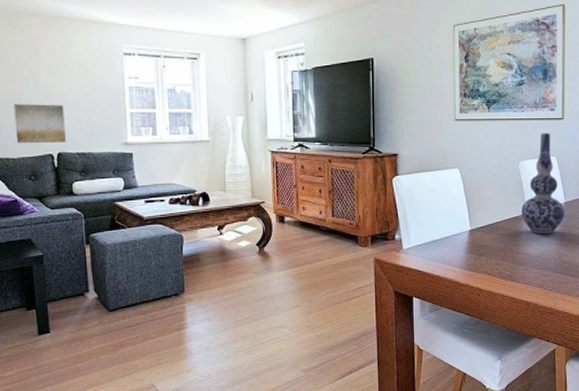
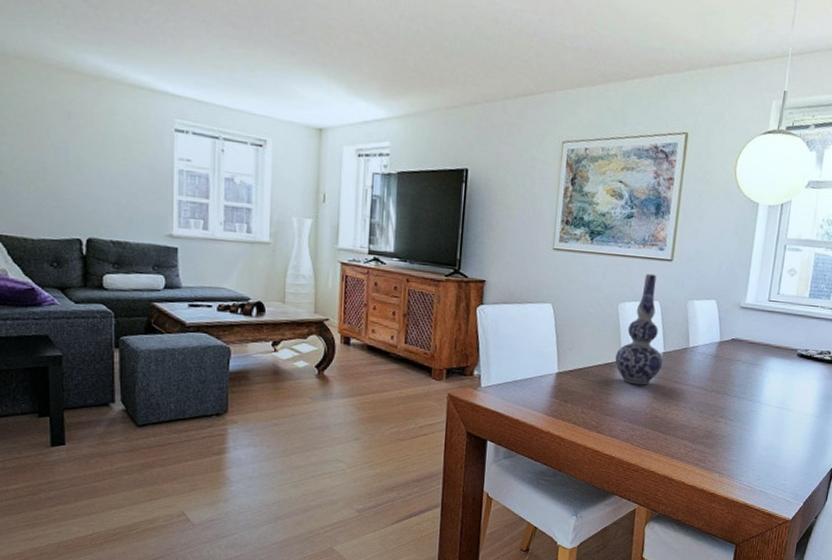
wall art: present [13,104,66,144] -> none [36,175,98,227]

